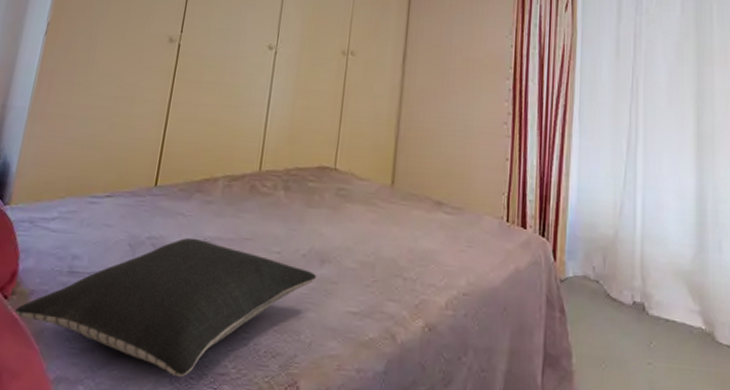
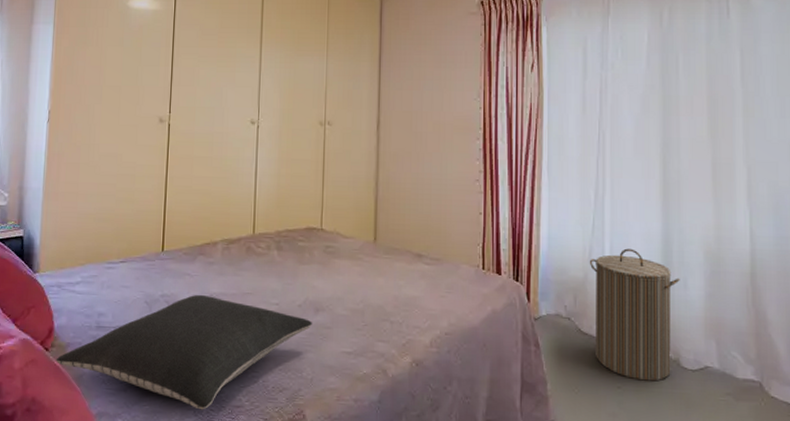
laundry hamper: none [620,205,714,358] -> present [589,248,680,381]

